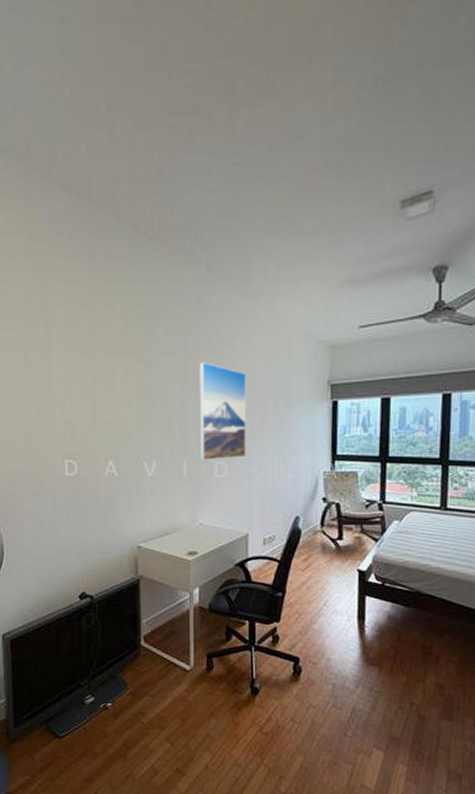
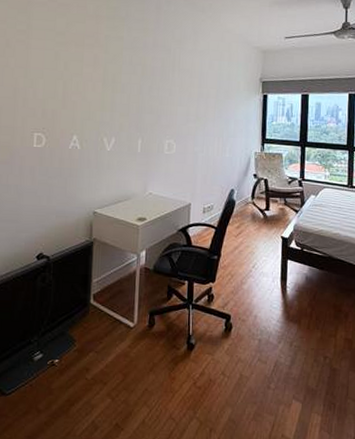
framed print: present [199,362,247,460] -> none [152,57,194,139]

